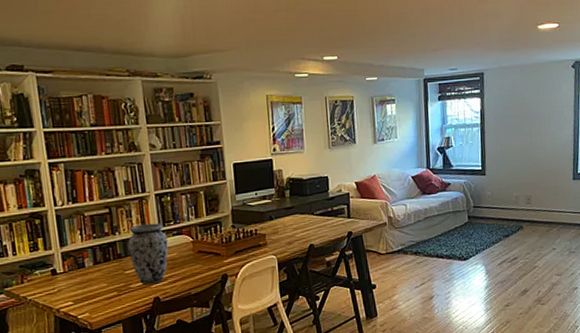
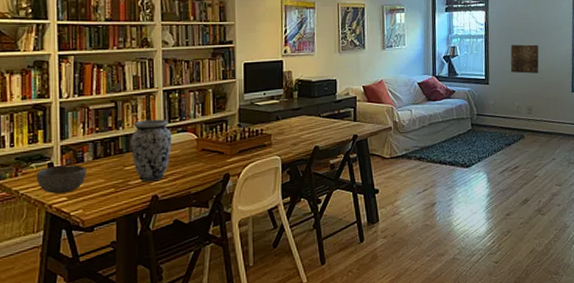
bowl: none [41,270,89,299] -> present [36,165,86,194]
wall art: none [508,131,539,163] -> present [510,44,539,74]

